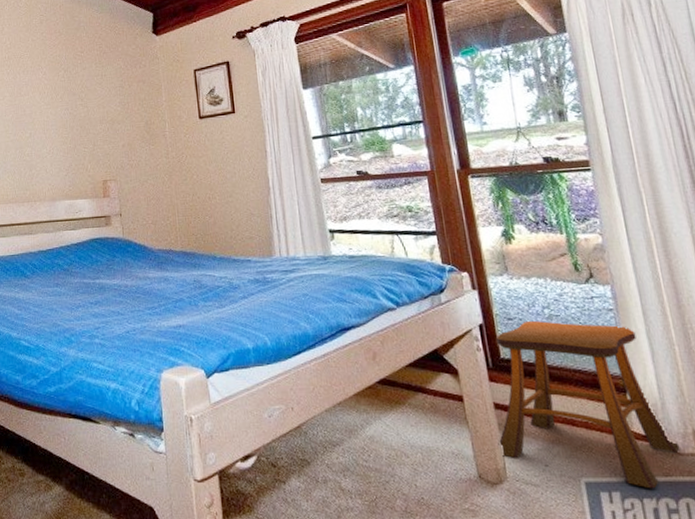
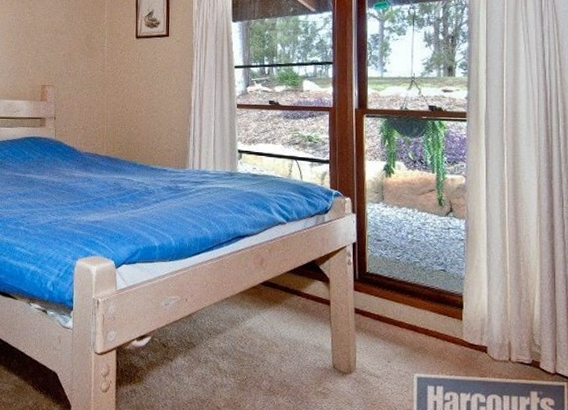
stool: present [496,321,680,489] -> none [353,244,496,386]

